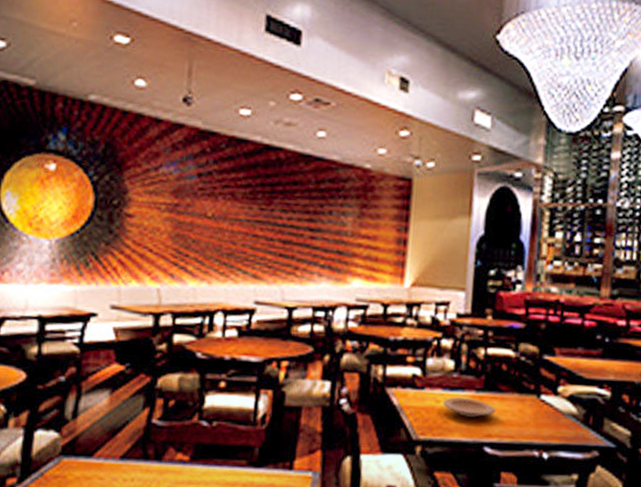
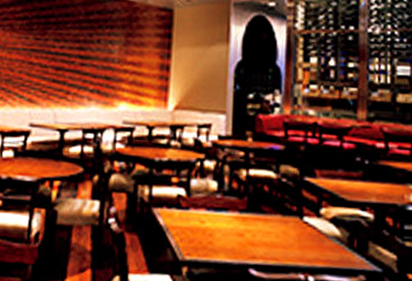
plate: present [443,397,496,418] -> none [208,218,259,239]

